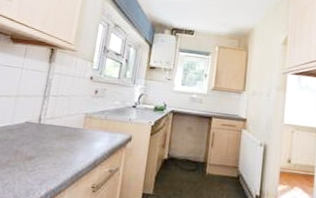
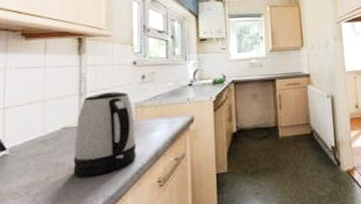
kettle: none [27,98,84,169] -> present [73,91,136,177]

